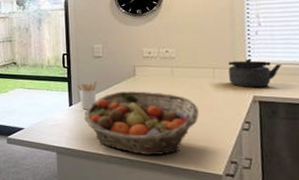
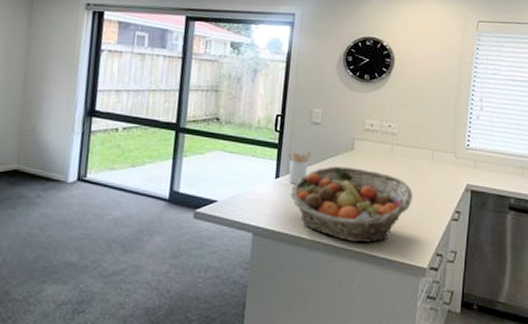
kettle: present [228,59,282,87] -> none [447,144,496,176]

